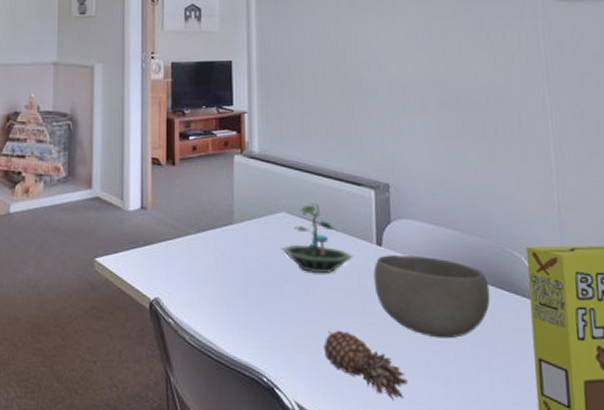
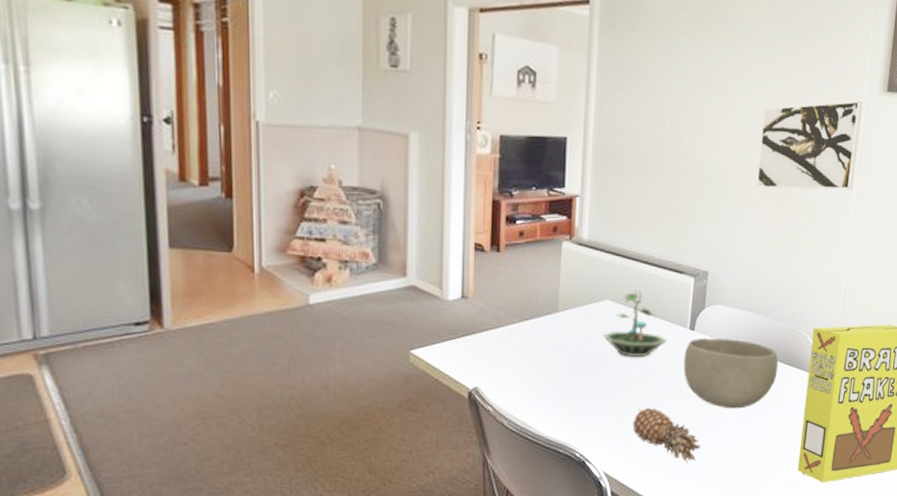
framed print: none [426,10,544,99] -> present [756,101,863,190]

